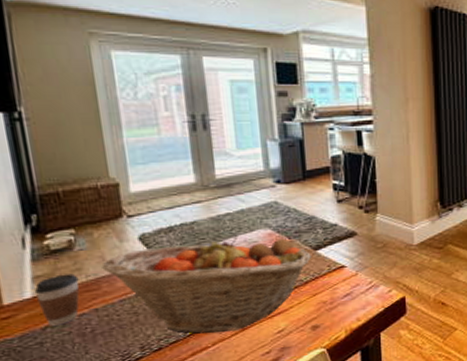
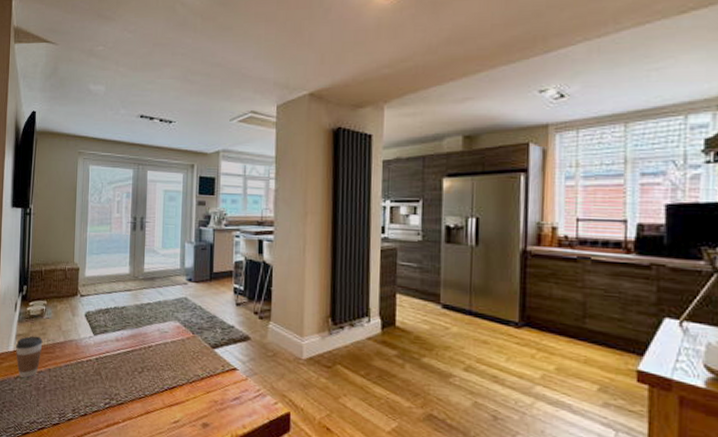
fruit basket: present [102,235,313,334] -> none [58,323,210,412]

